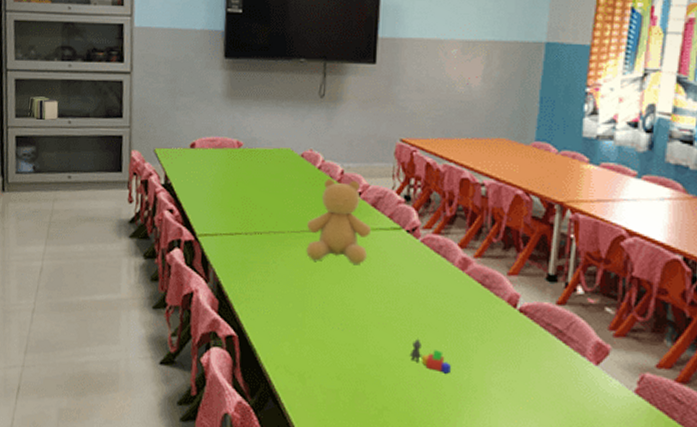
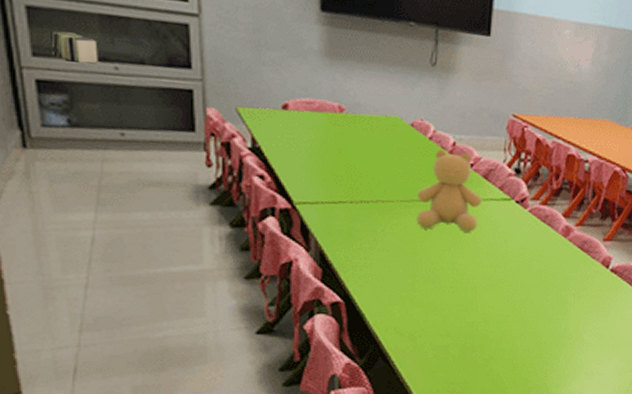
toy blocks: present [409,338,451,374] -> none [515,297,551,325]

